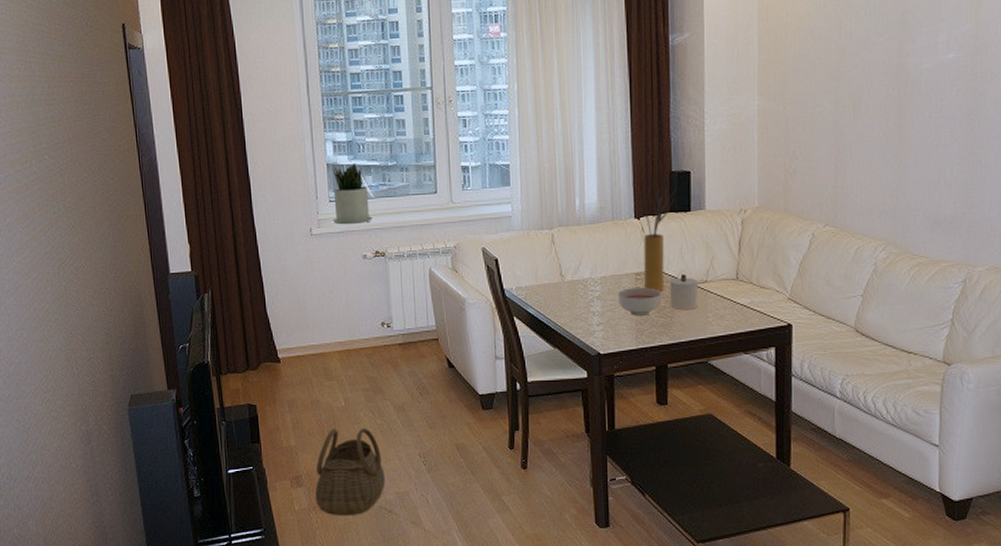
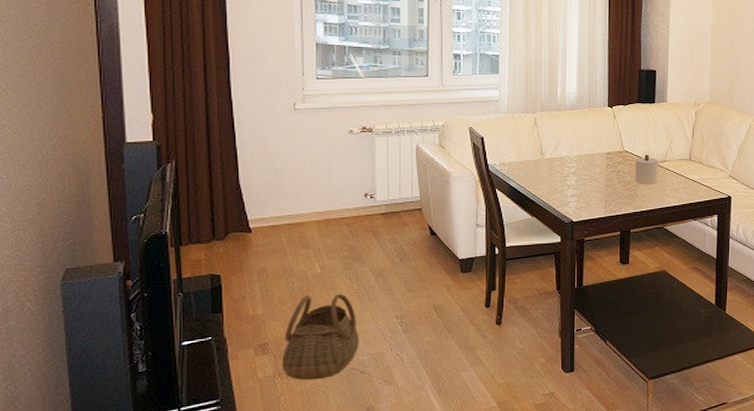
planter: present [332,163,374,225] -> none [318,44,362,102]
bowl: present [618,288,662,316] -> none [591,165,628,189]
vase: present [640,187,677,292] -> none [613,82,644,169]

